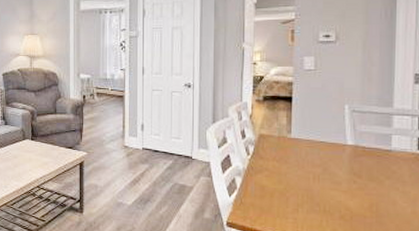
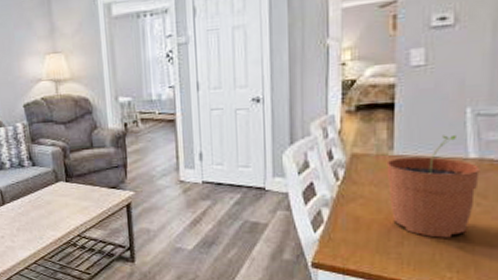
plant pot: none [286,125,355,208] -> present [386,134,480,238]

